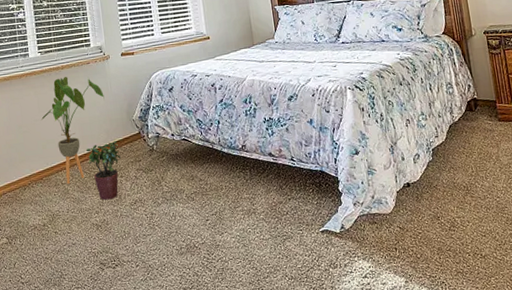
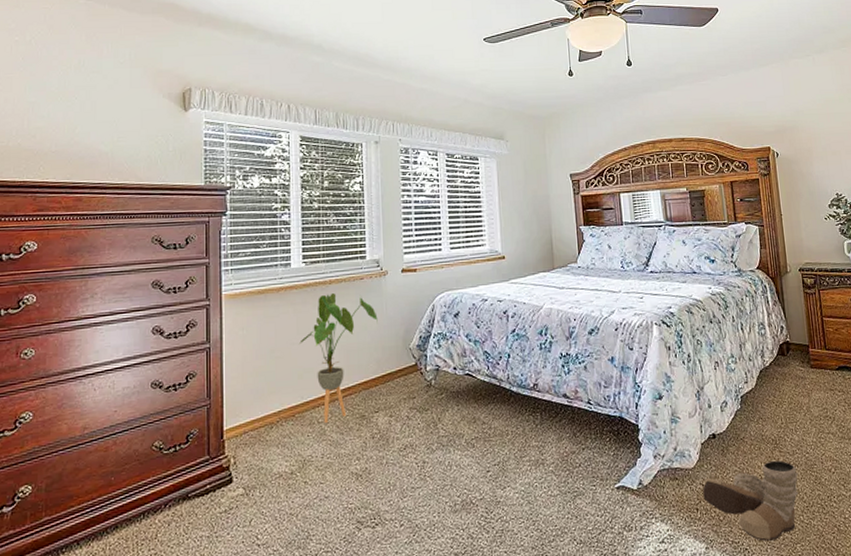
potted plant: present [86,140,120,200] -> none [351,372,391,444]
boots: none [400,204,491,275] -> present [702,460,799,541]

